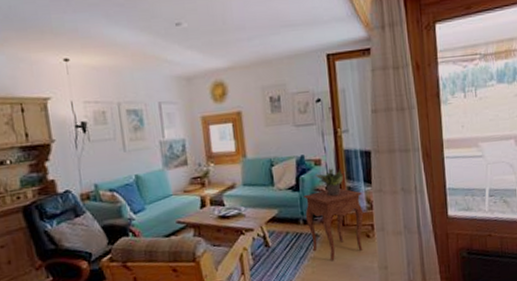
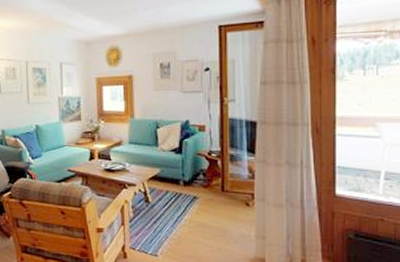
side table: present [303,188,363,262] -> none [185,155,244,224]
potted plant: present [314,167,343,196] -> none [198,133,226,162]

